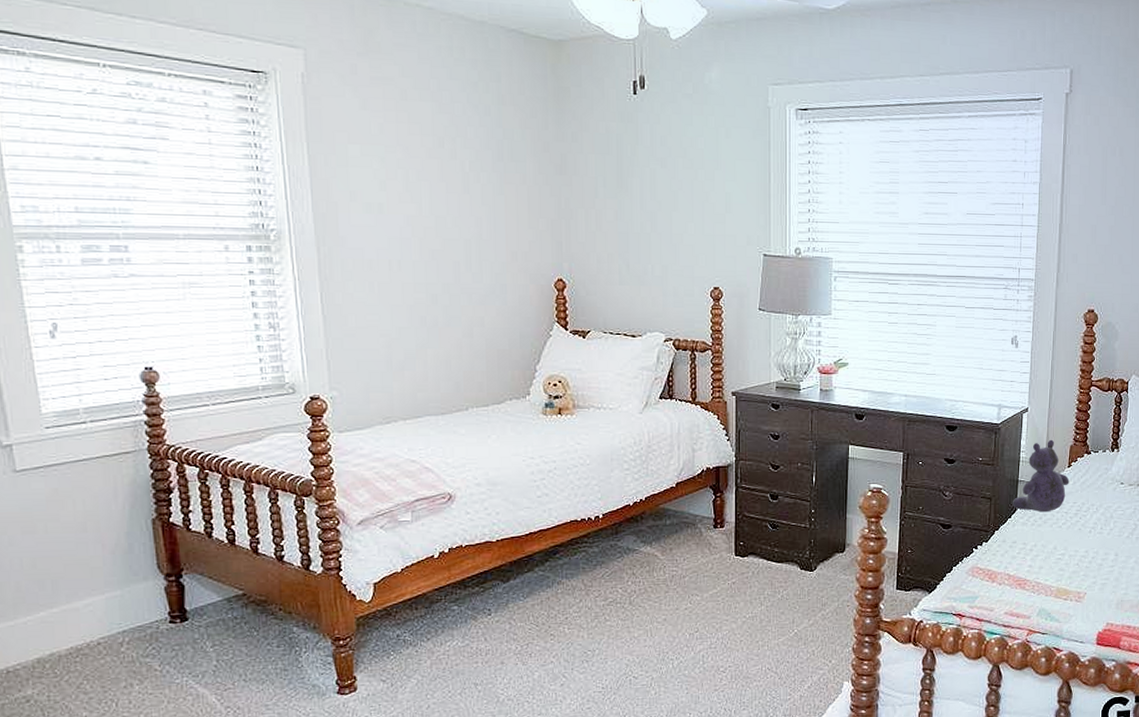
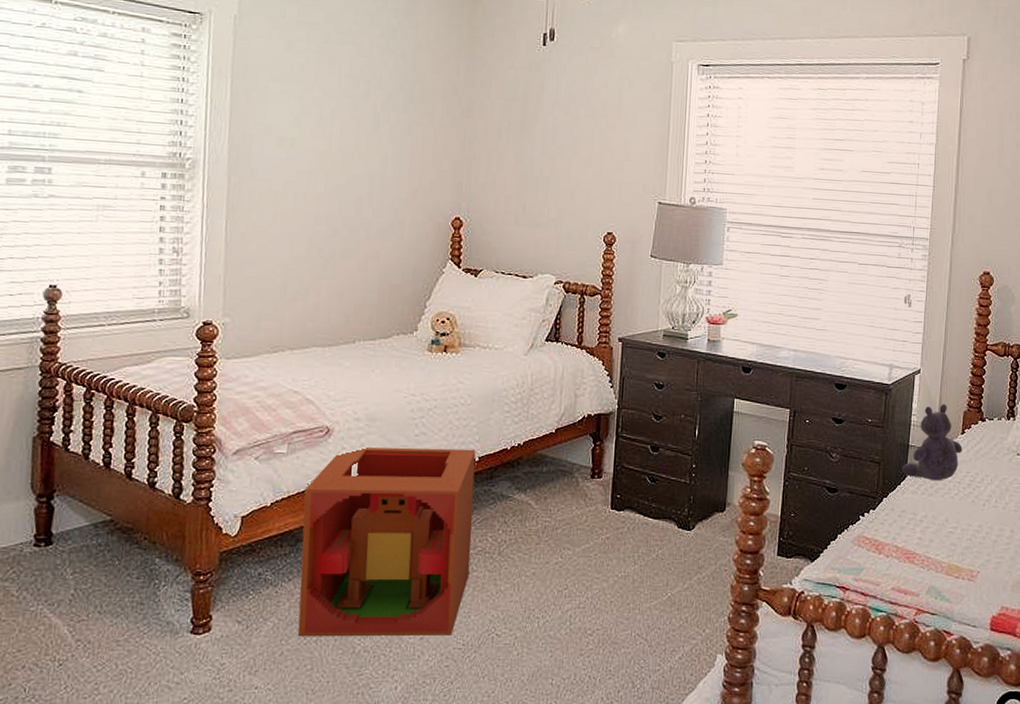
toy box: none [433,507,603,690] -> present [297,447,476,636]

